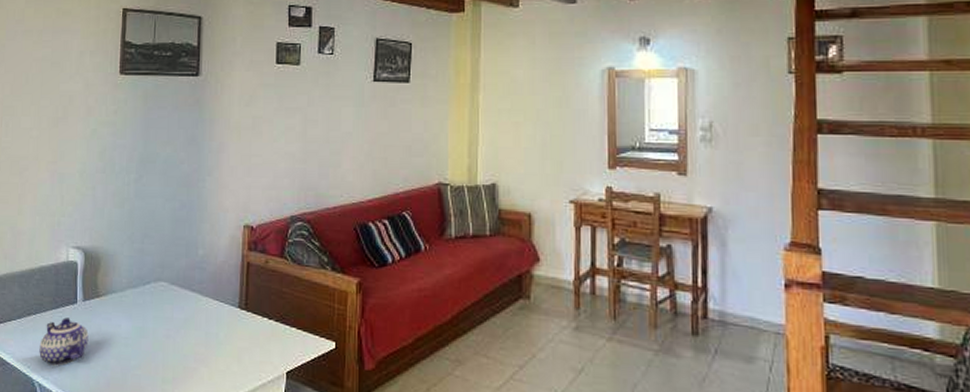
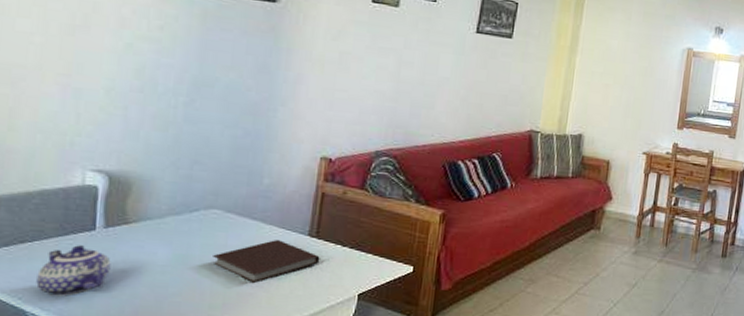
notebook: none [163,312,250,358] -> present [213,240,320,284]

